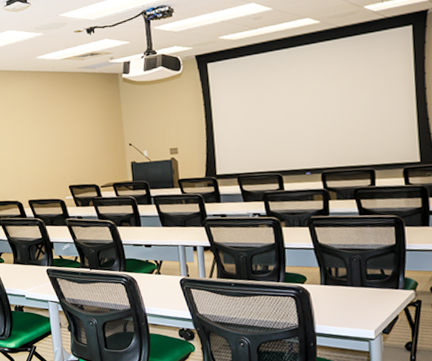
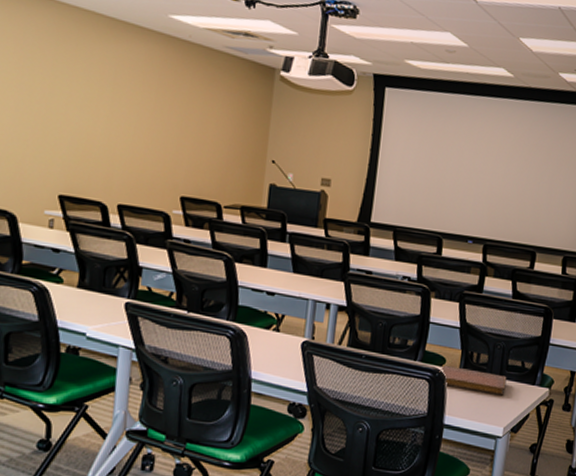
notebook: none [302,282,369,302] -> present [439,366,507,396]

